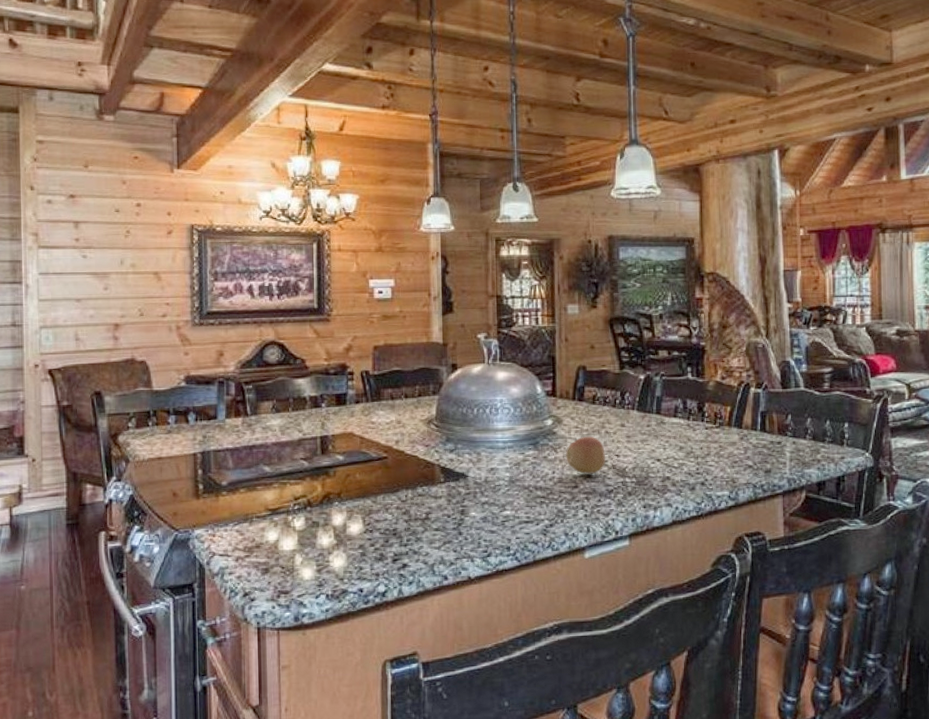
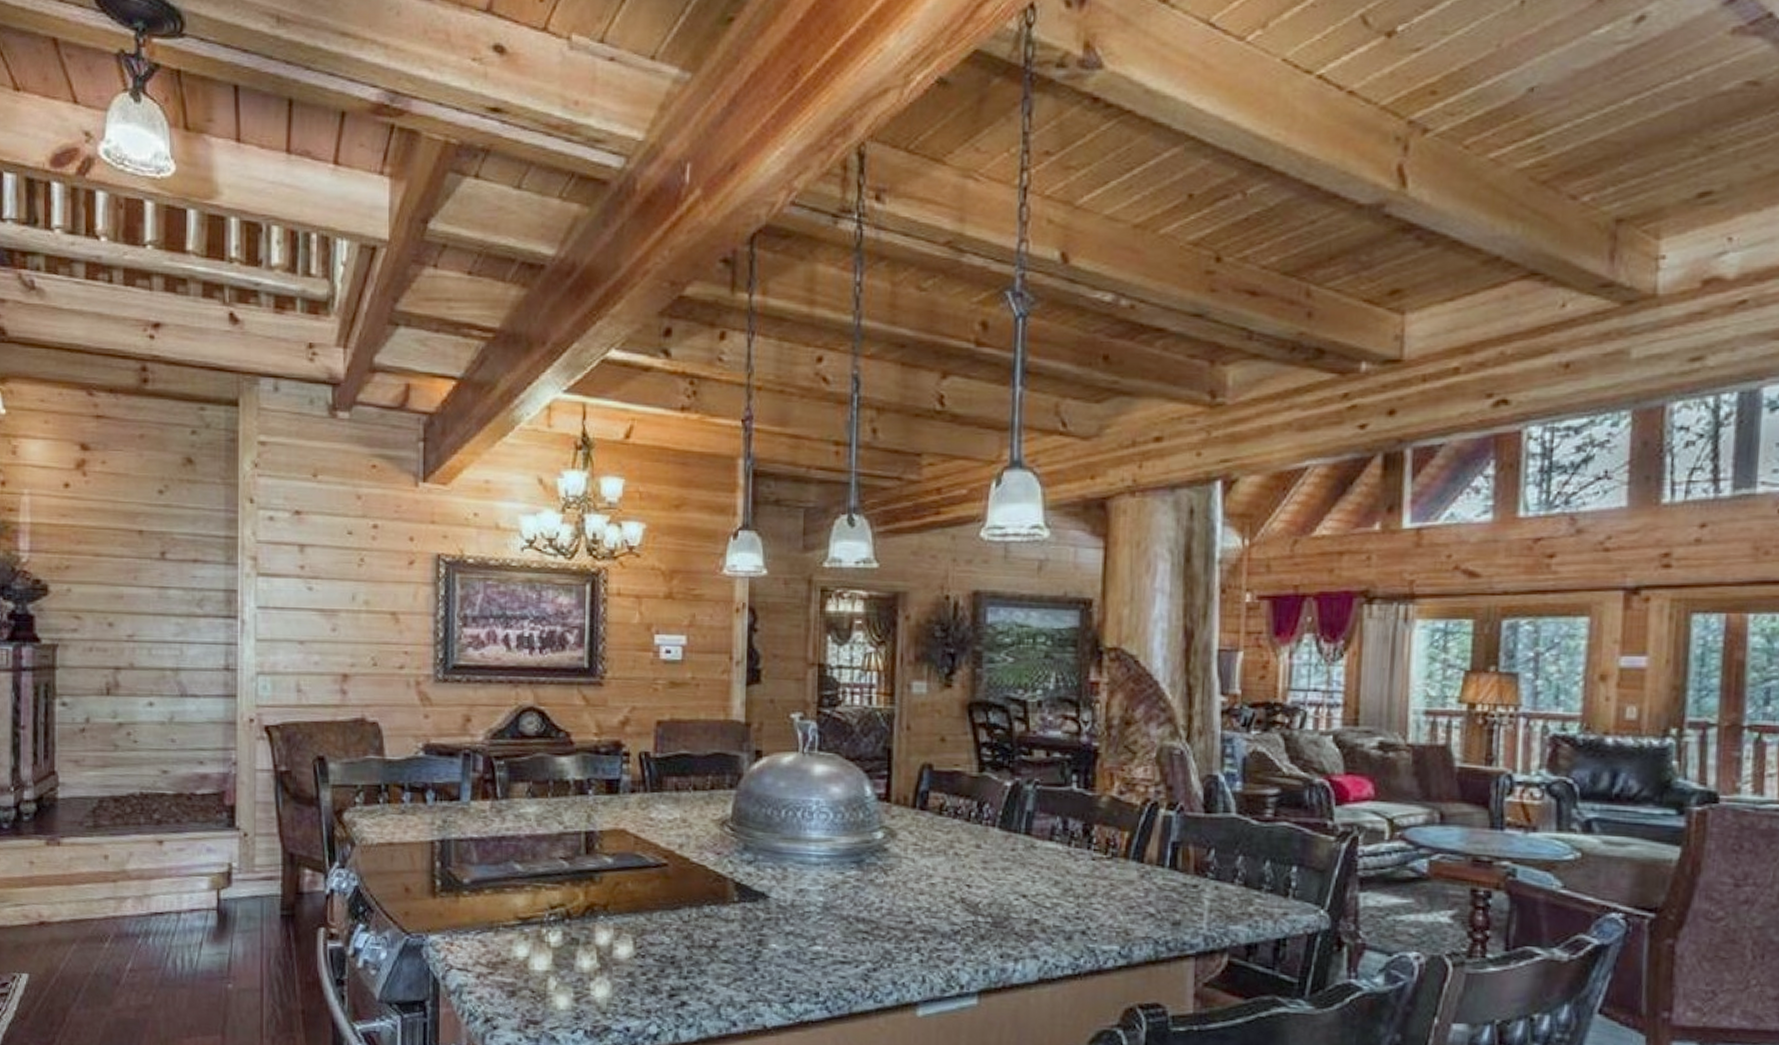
fruit: present [566,436,605,474] -> none [899,857,952,907]

